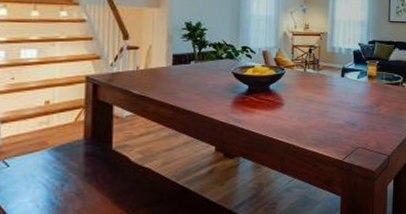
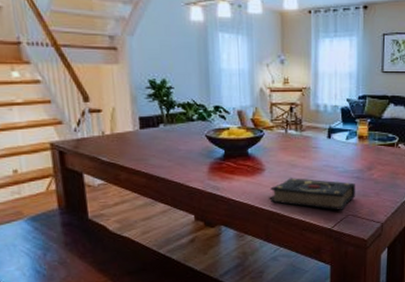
book: none [286,112,366,143] -> present [269,178,356,210]

